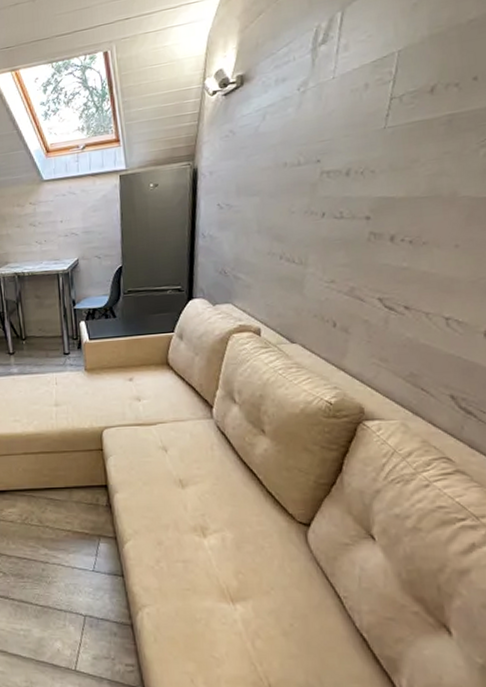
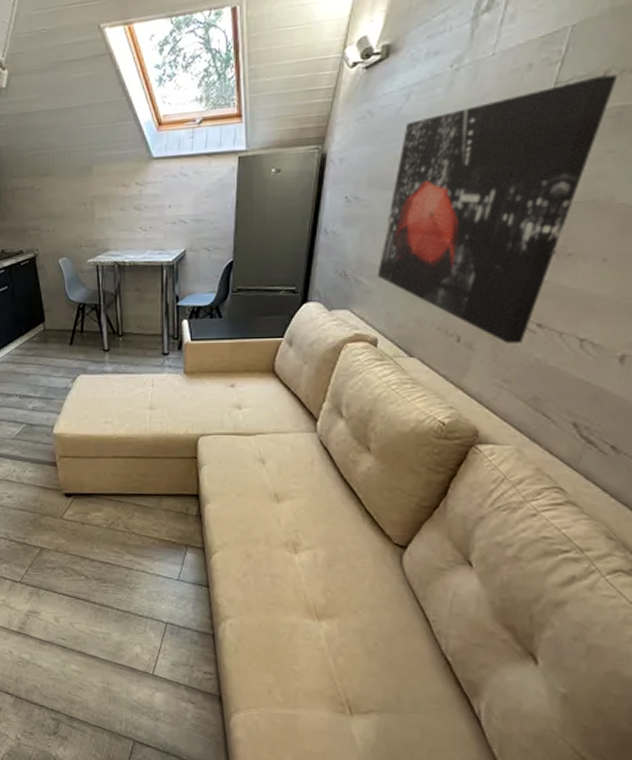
wall art: none [253,88,444,326] -> present [377,74,617,343]

